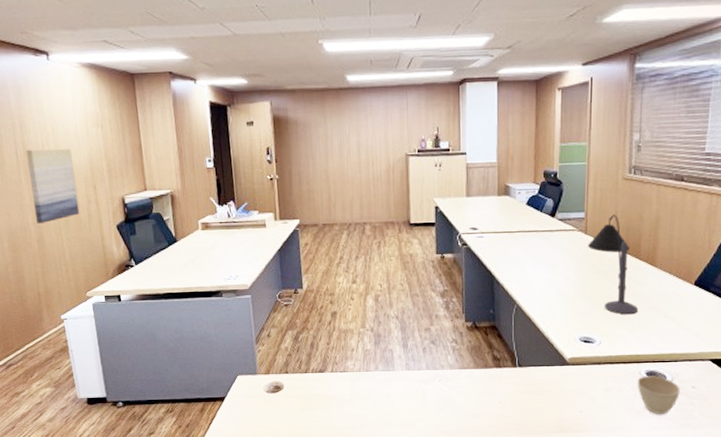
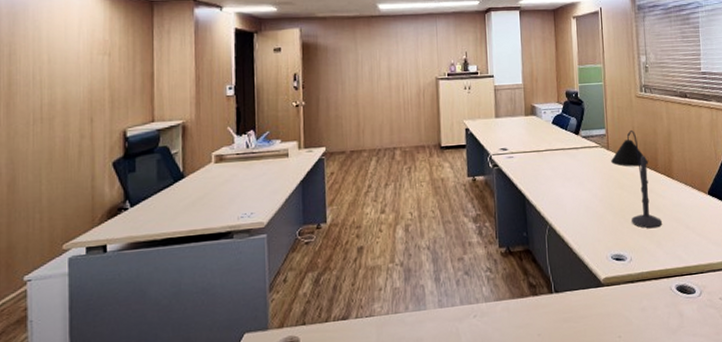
wall art: present [26,149,80,223] -> none [11,79,69,164]
cup: present [637,376,680,415] -> none [669,290,710,332]

